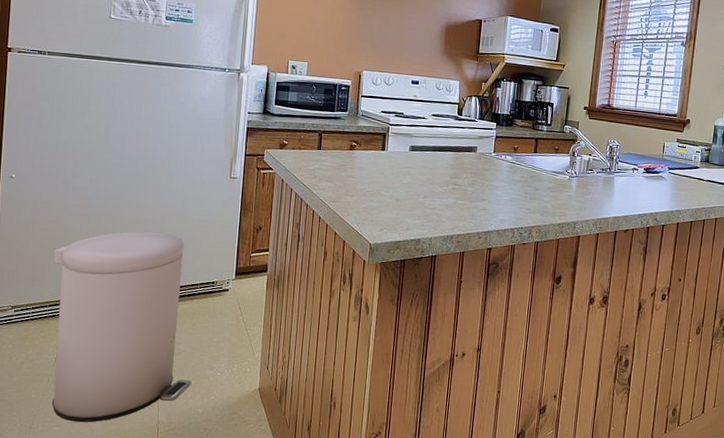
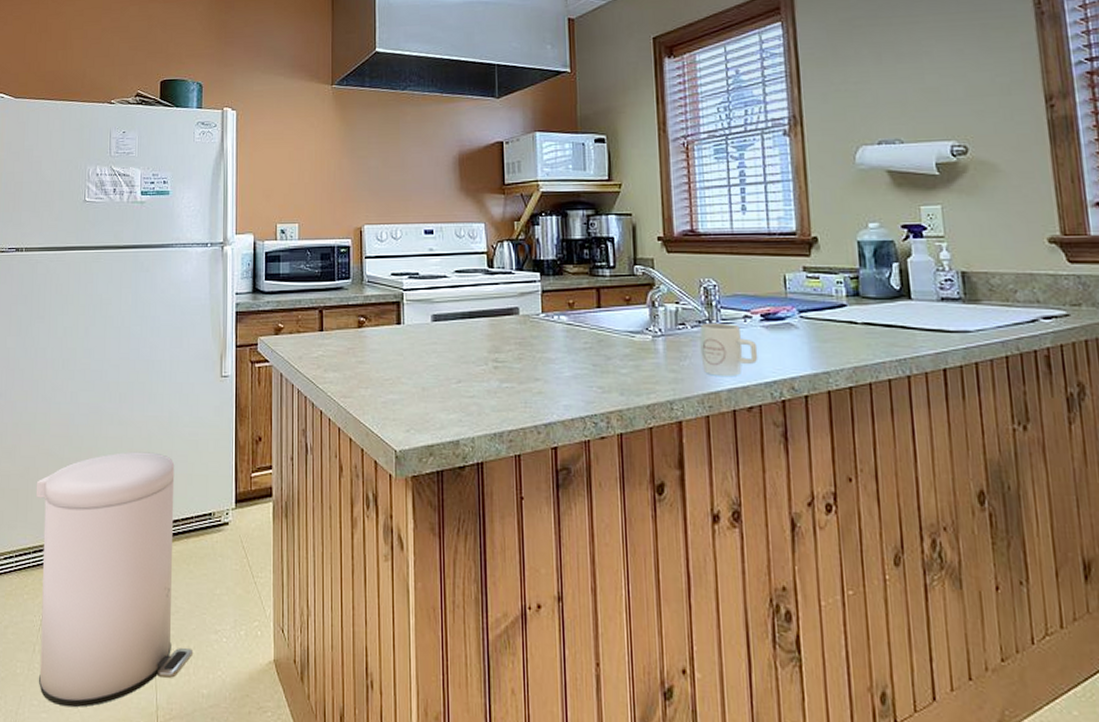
mug: none [600,171,638,209] -> present [699,322,759,378]

